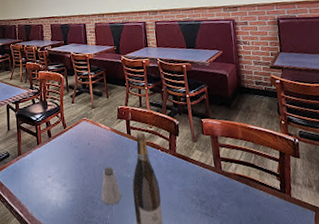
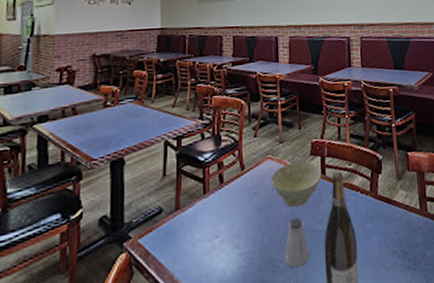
bowl: none [87,123,128,159] -> present [271,161,321,208]

